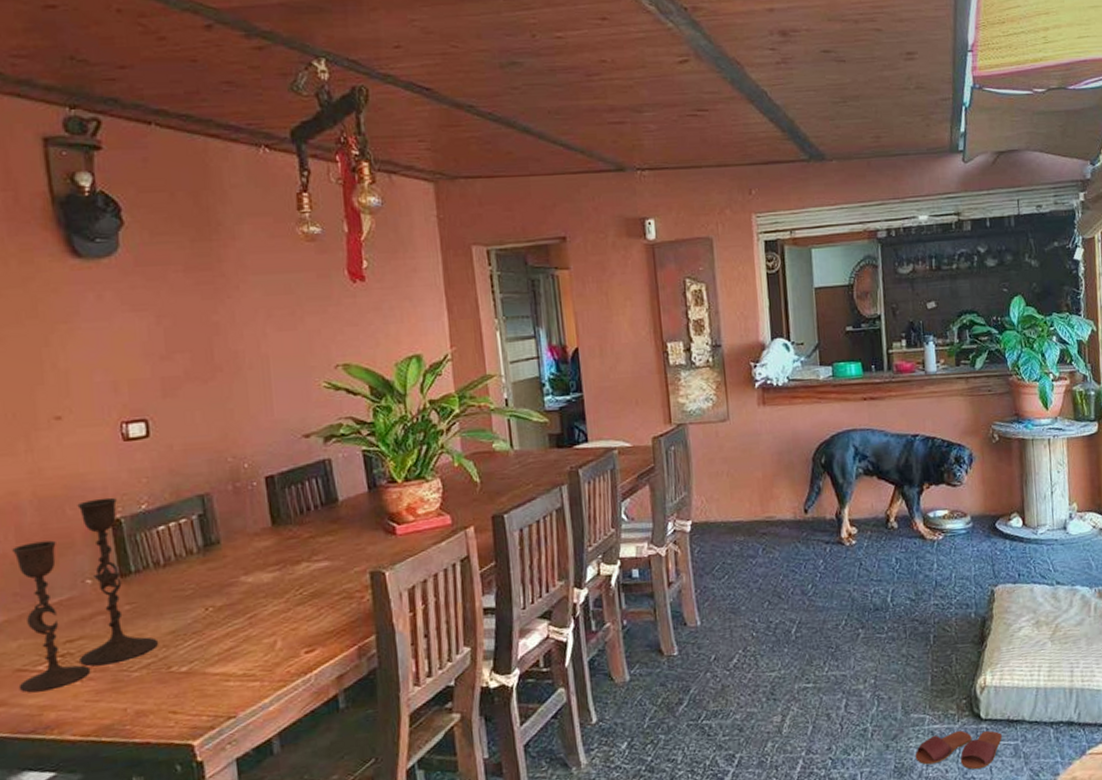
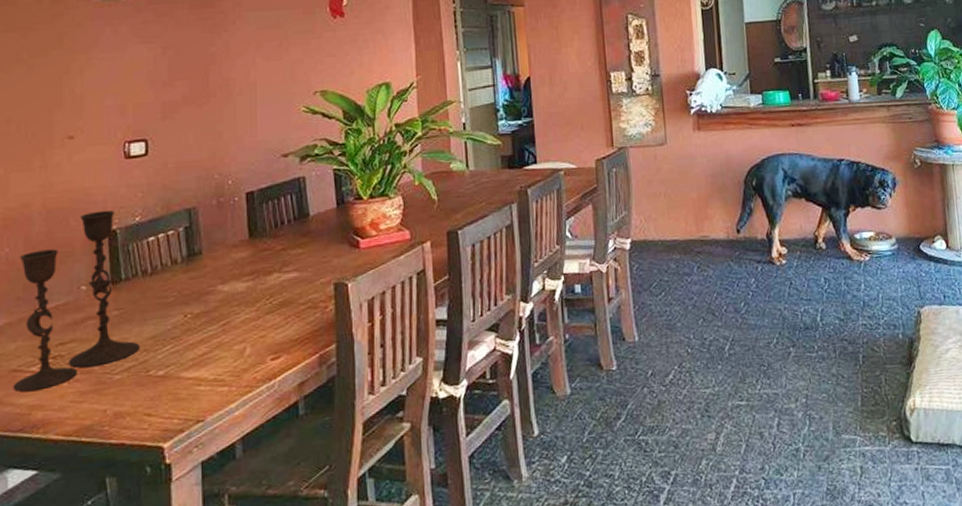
slippers: present [915,730,1002,770] -> none [847,452,933,495]

